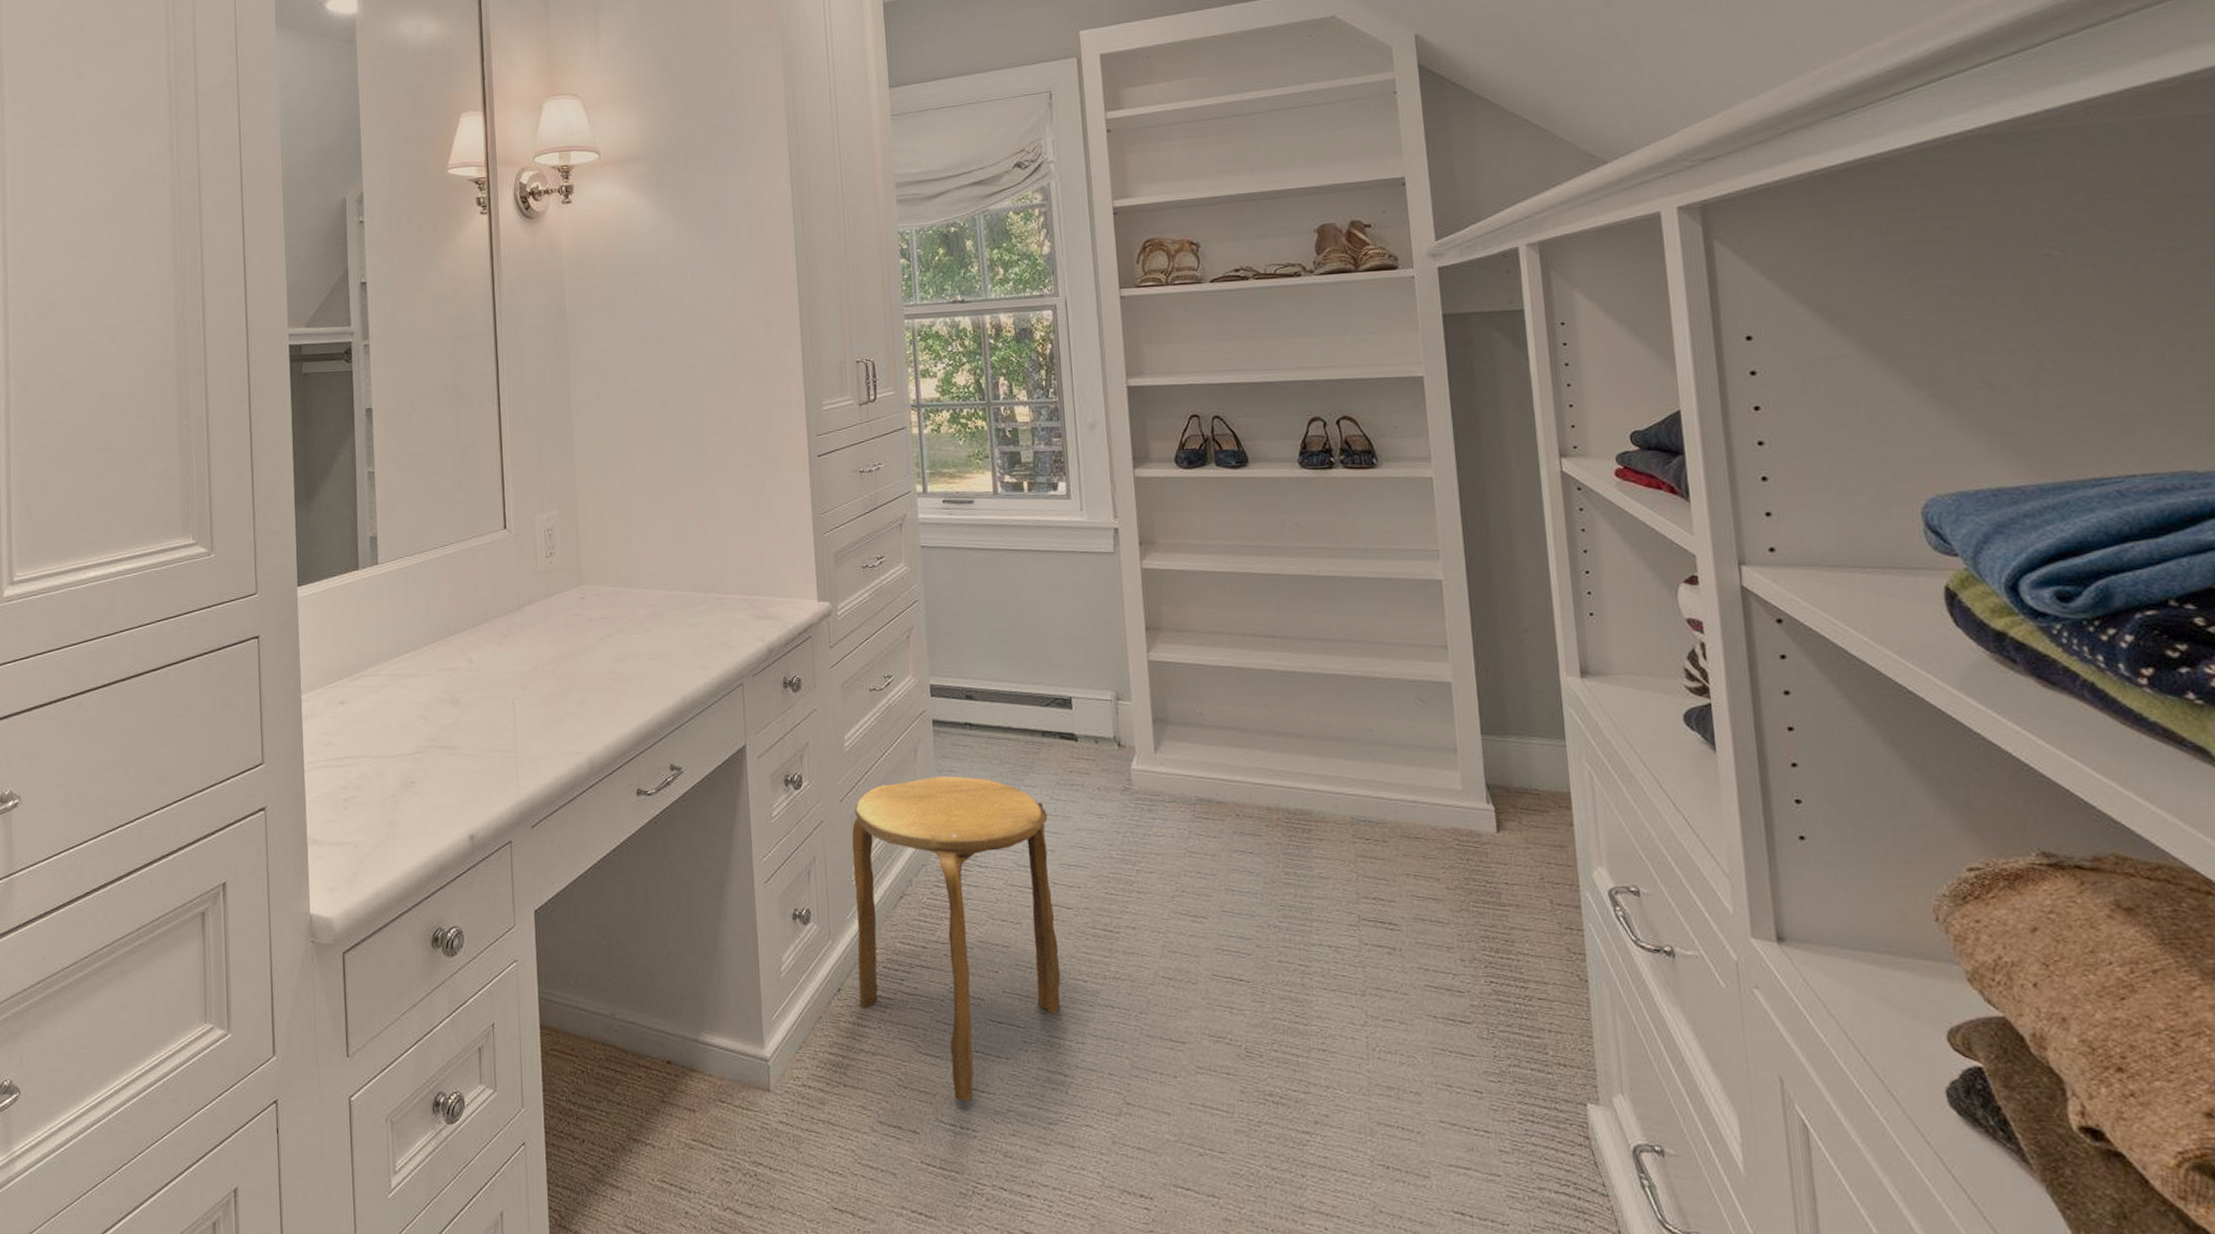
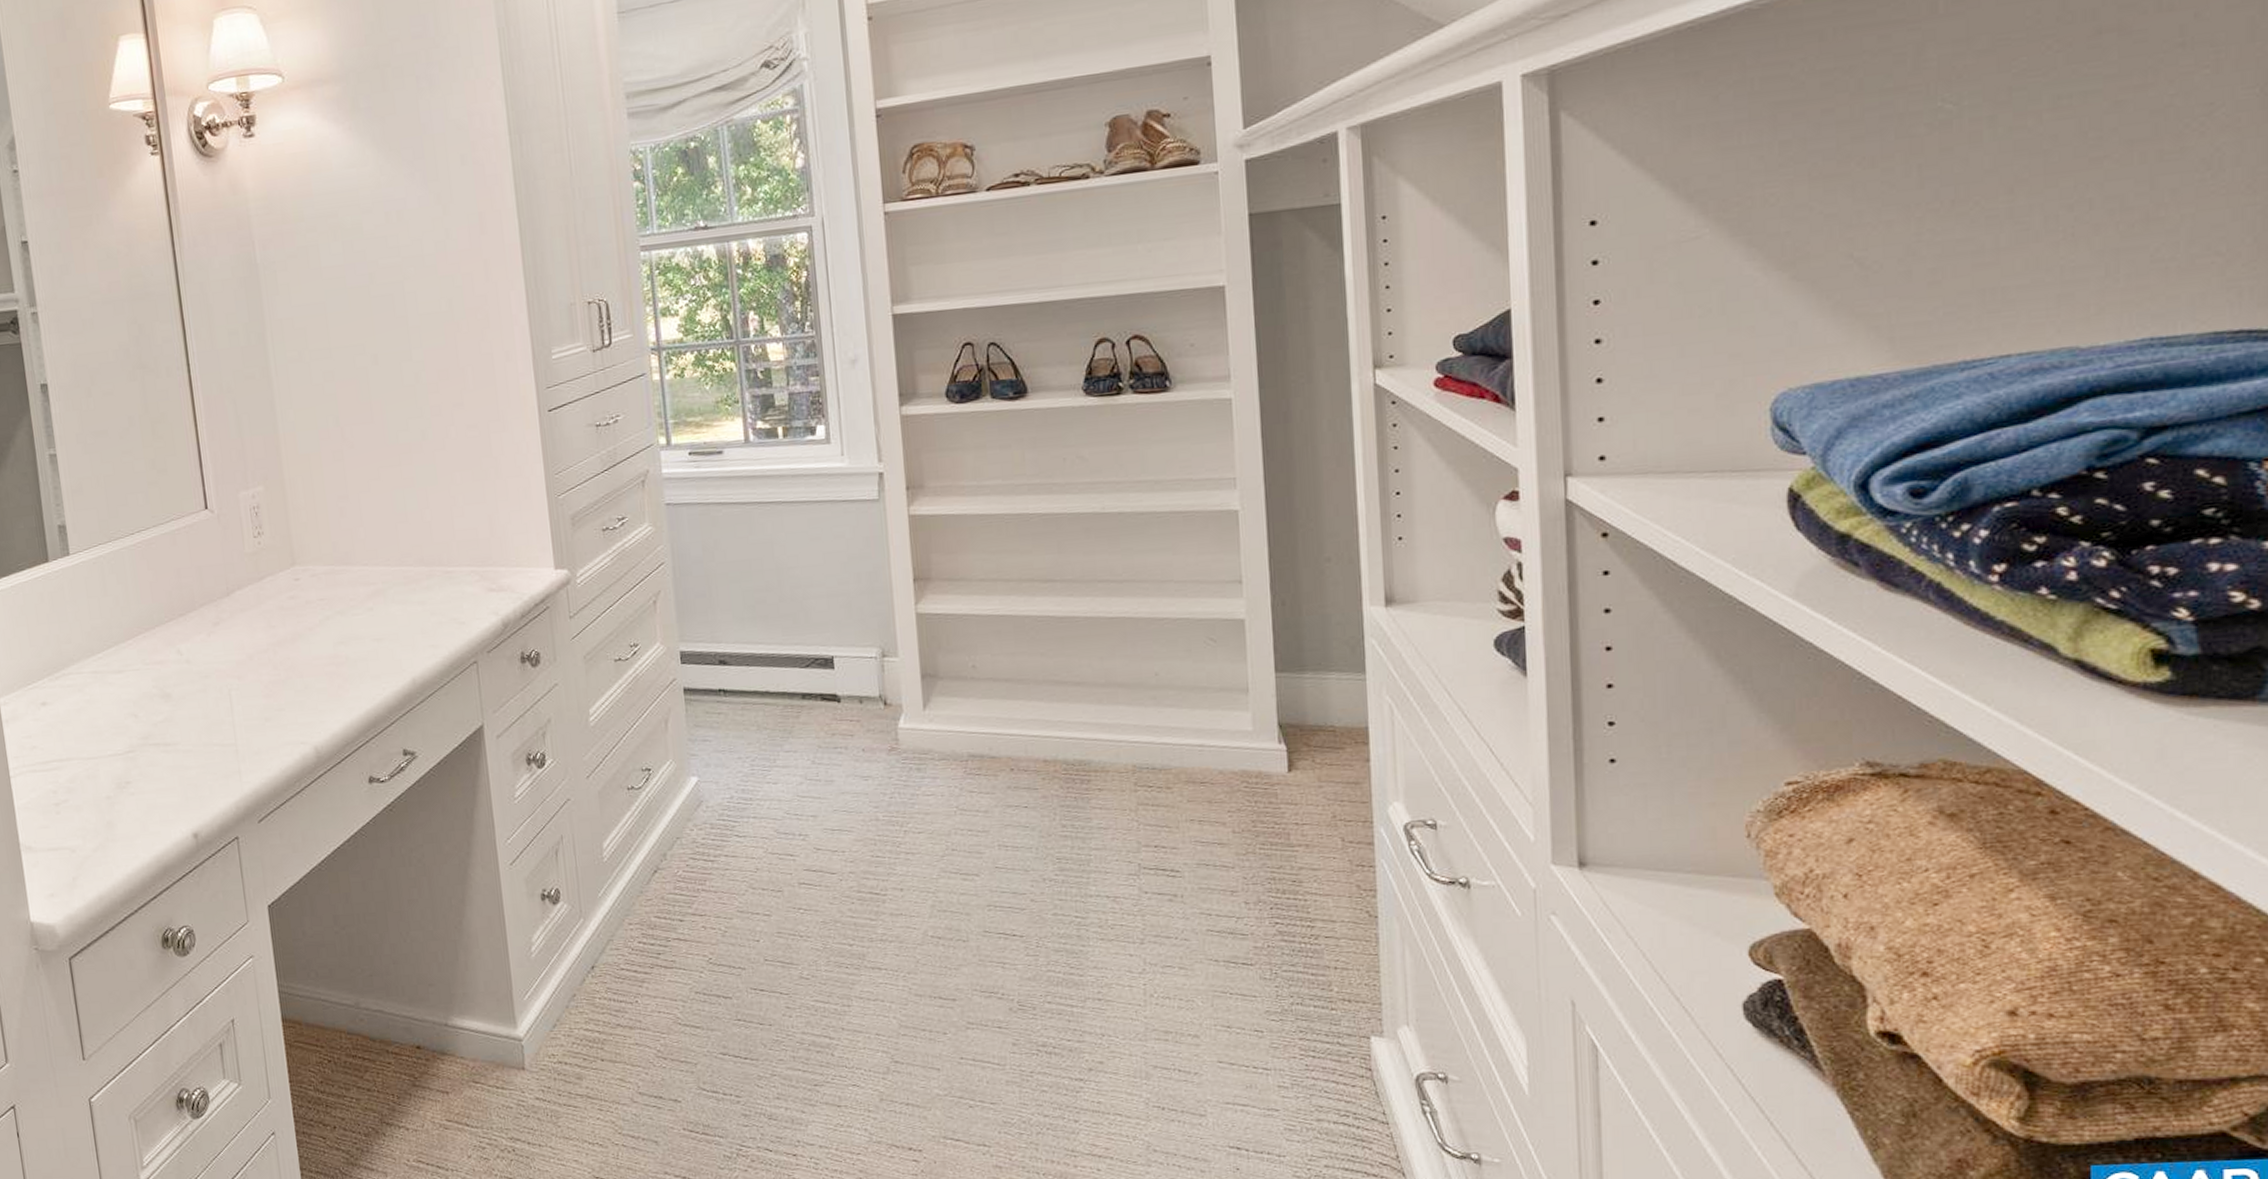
stool: present [851,775,1061,1102] -> none [600,745,825,1069]

